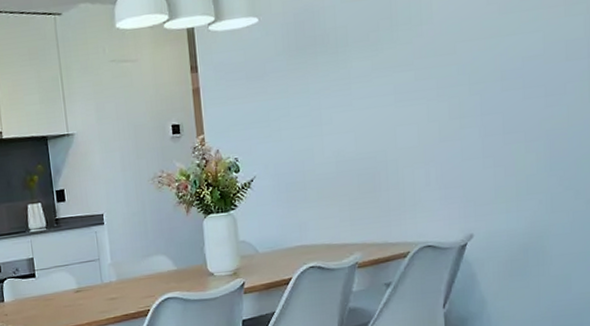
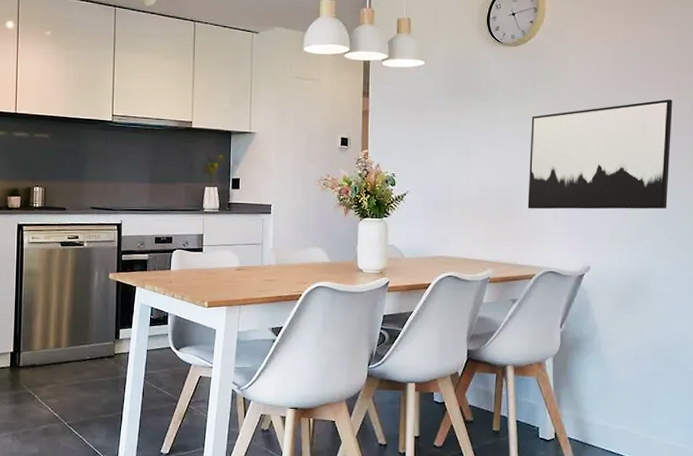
wall art: none [391,18,562,177] -> present [527,99,673,210]

